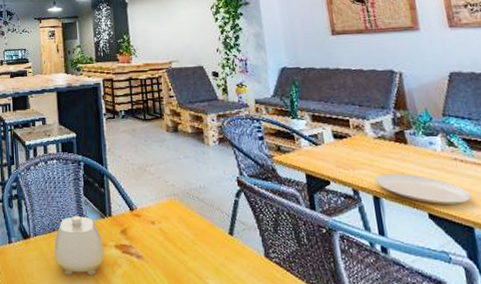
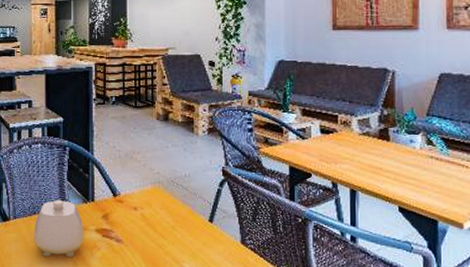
plate: present [374,174,472,204] -> none [354,169,440,199]

